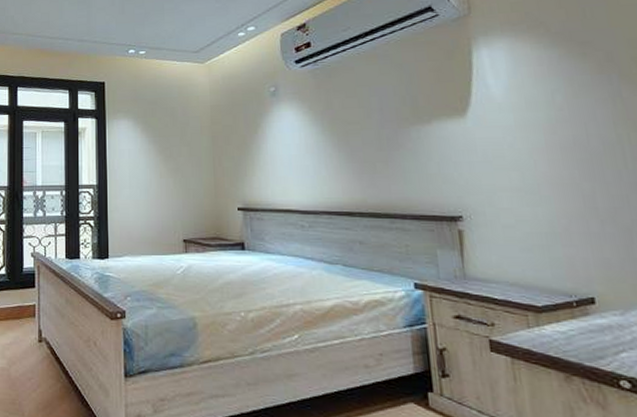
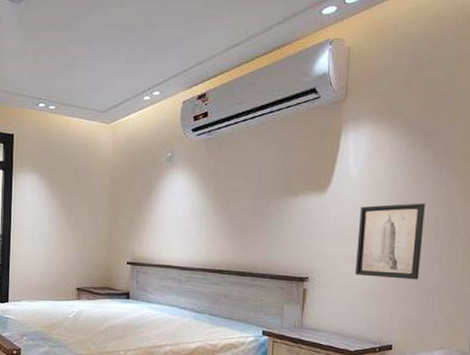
wall art: none [513,120,612,213] -> present [355,203,425,280]

